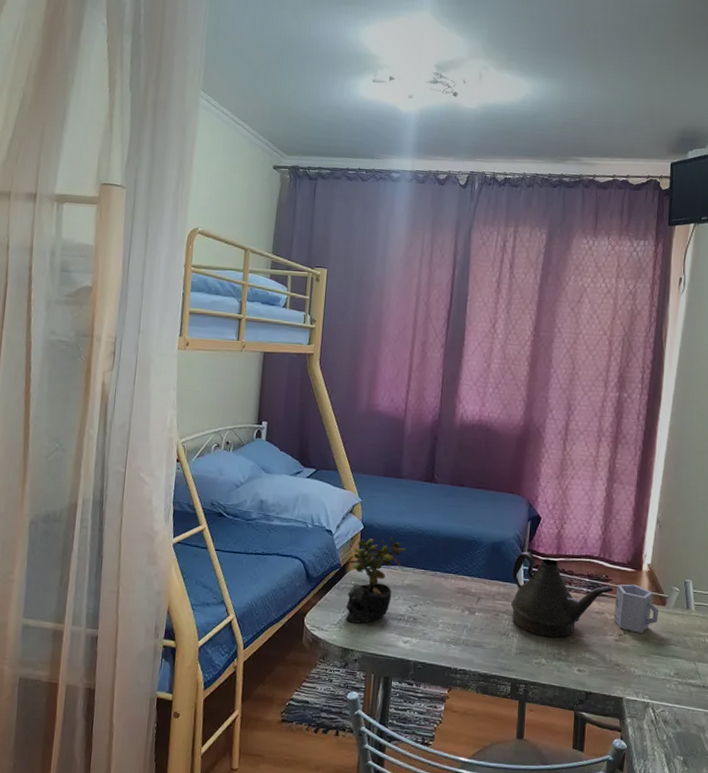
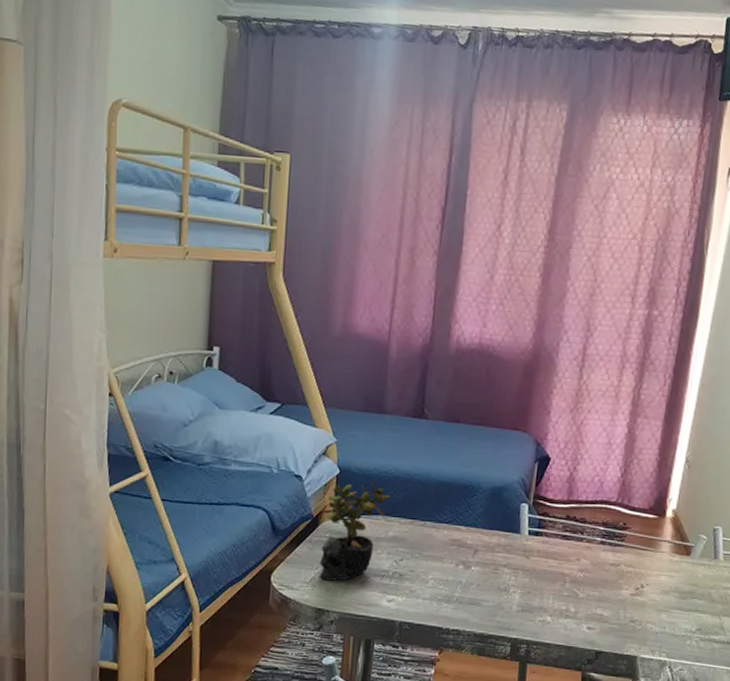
teapot: present [511,551,614,638] -> none [513,497,632,593]
cup: present [613,584,658,633] -> none [630,532,682,586]

